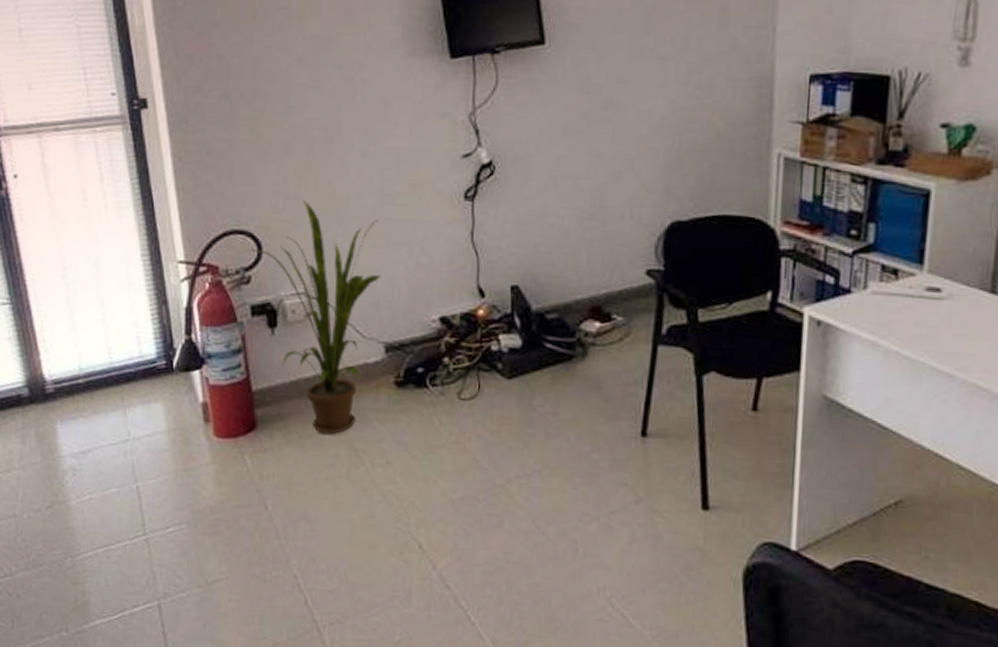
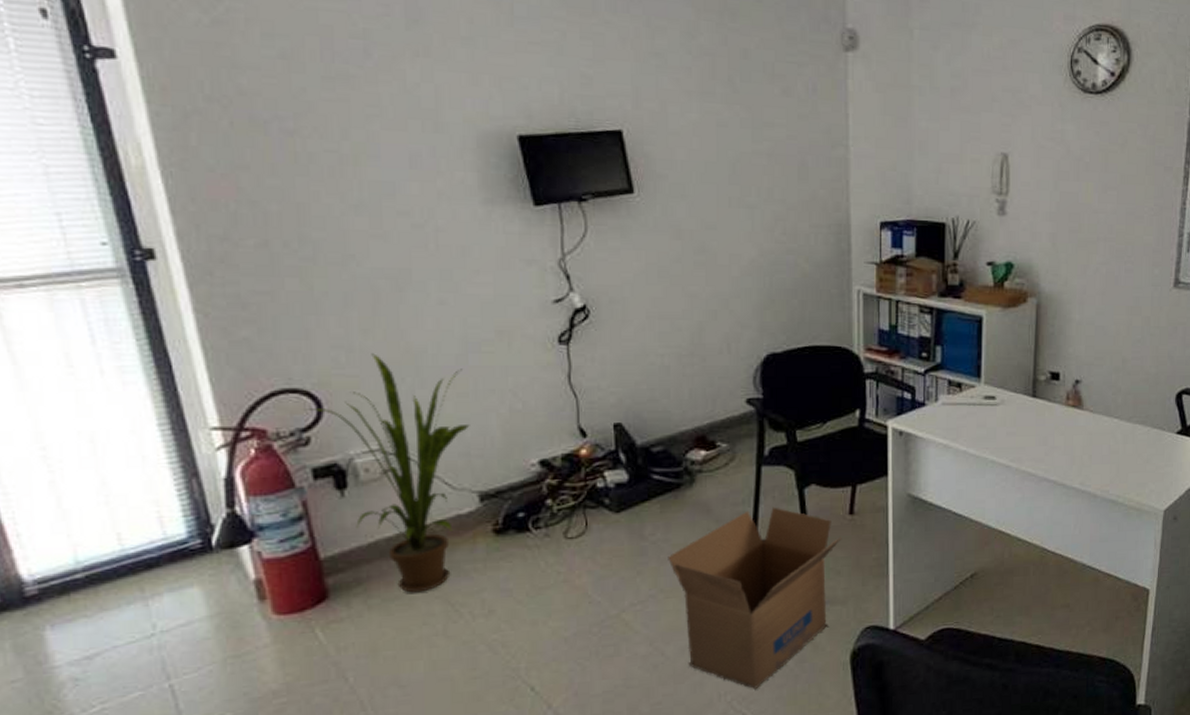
cardboard box: none [555,392,742,590] -> present [668,507,842,690]

